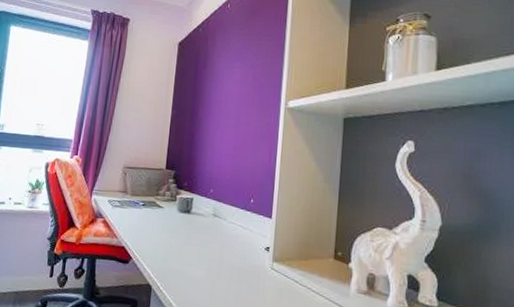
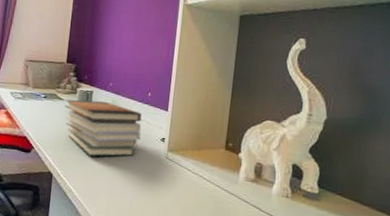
book stack: none [164,207,245,268] -> present [64,99,142,157]

